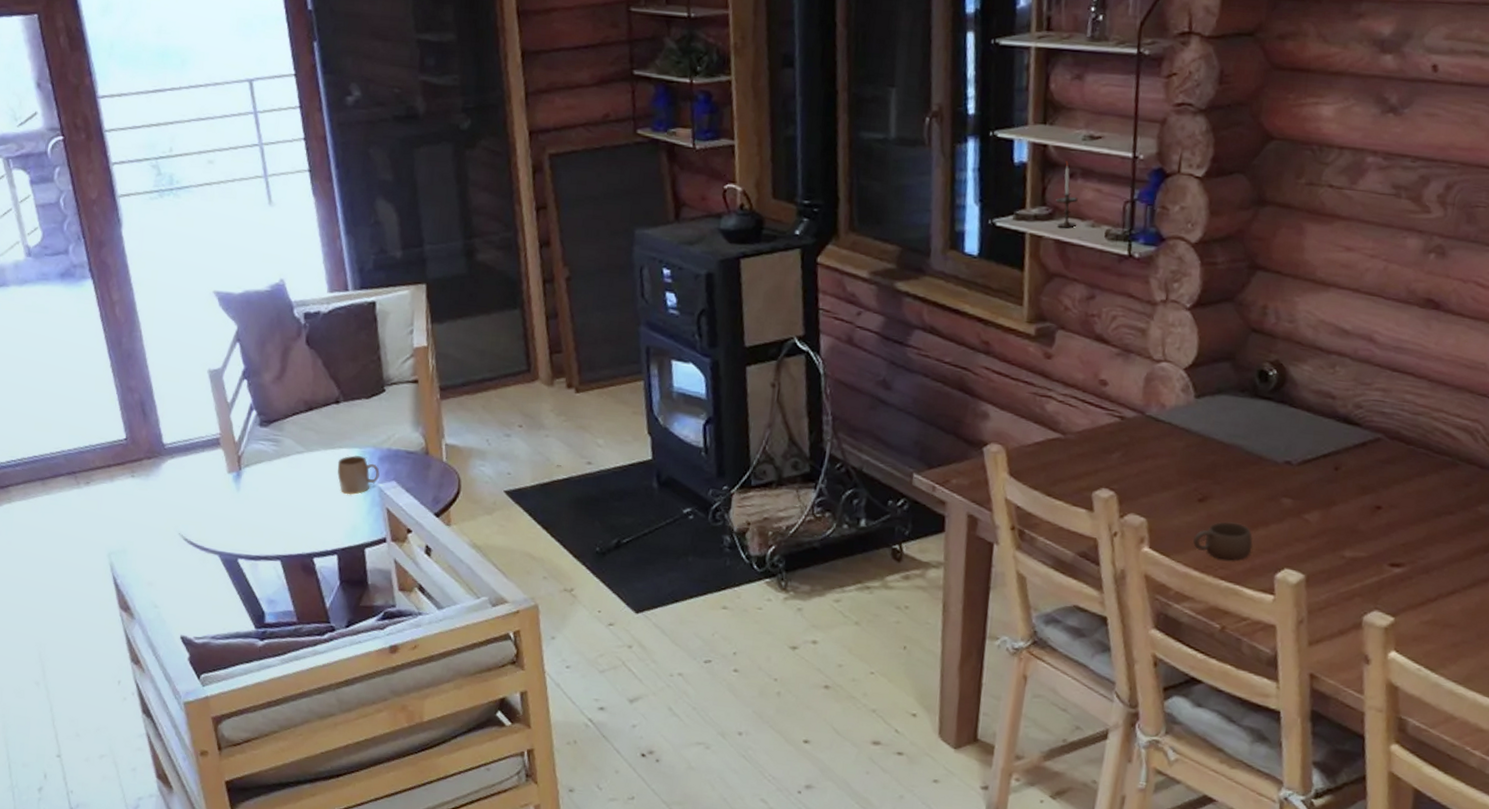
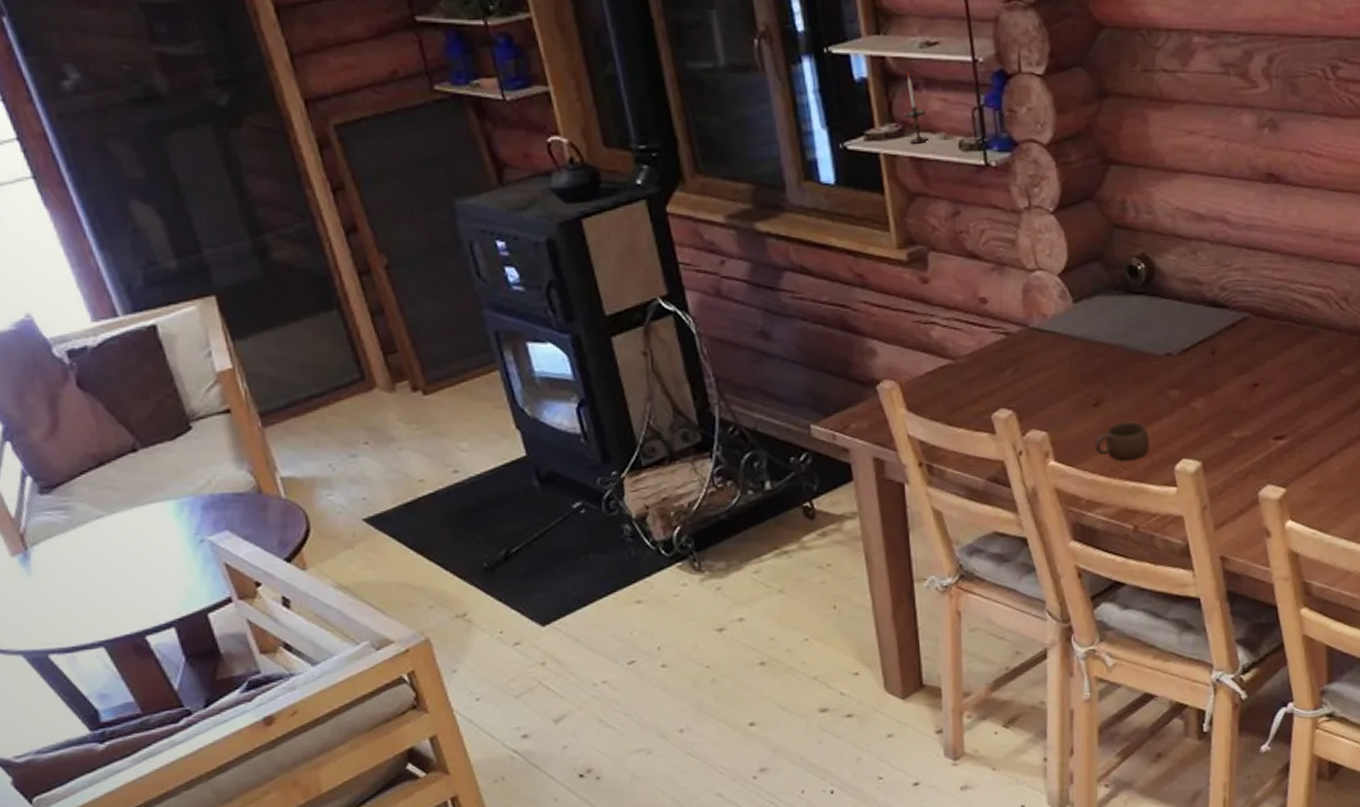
mug: present [337,455,380,495] -> none [151,508,207,556]

